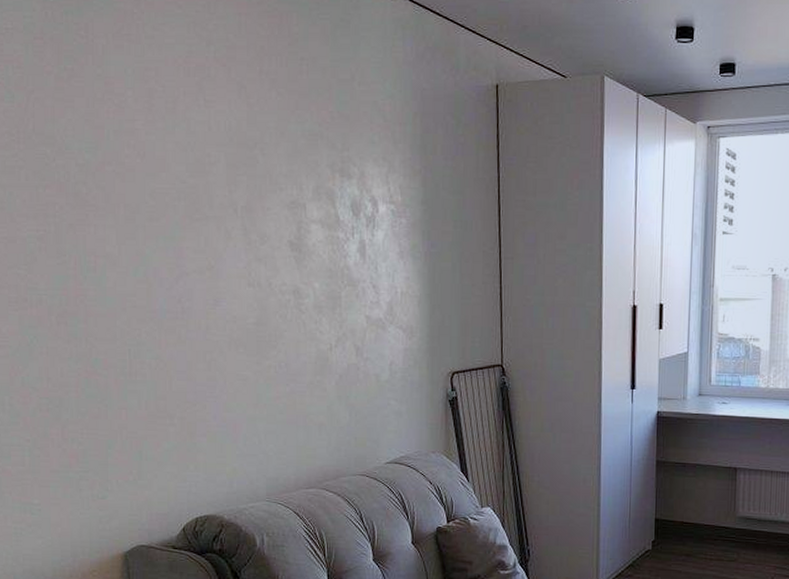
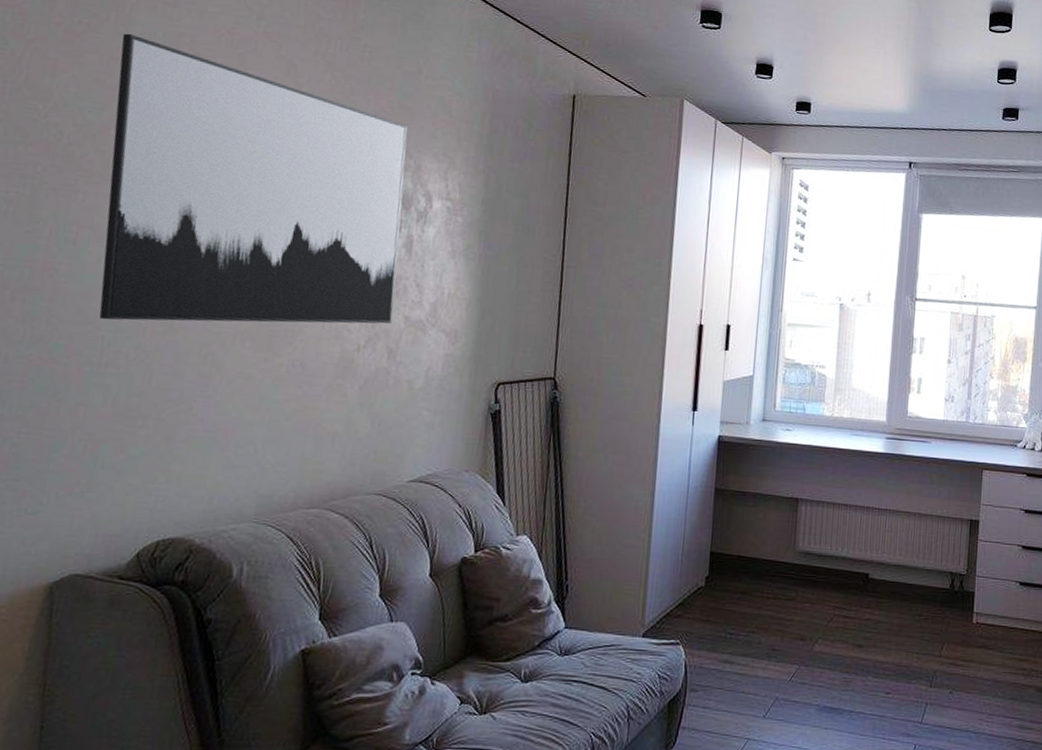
wall art: none [100,74,356,336] -> present [99,33,407,324]

